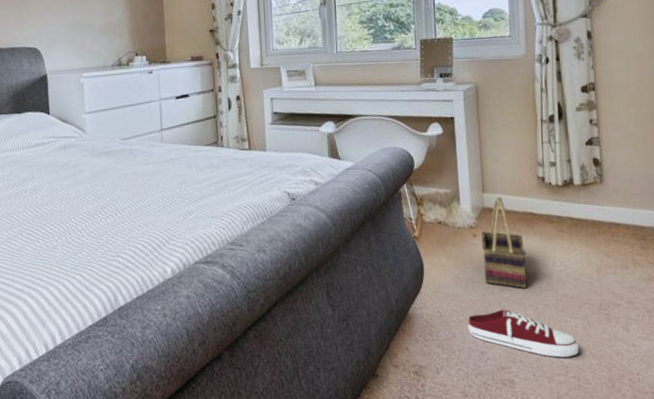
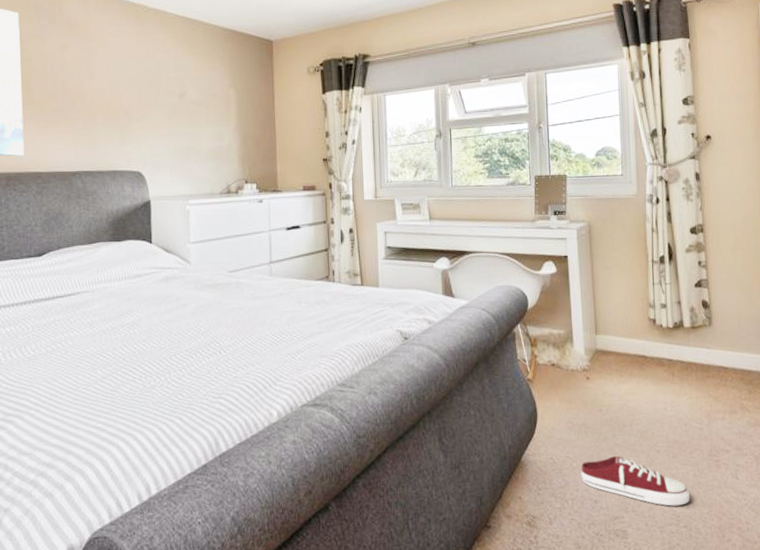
basket: present [481,197,527,288] -> none [594,339,639,434]

